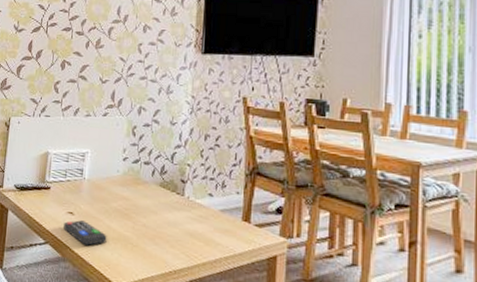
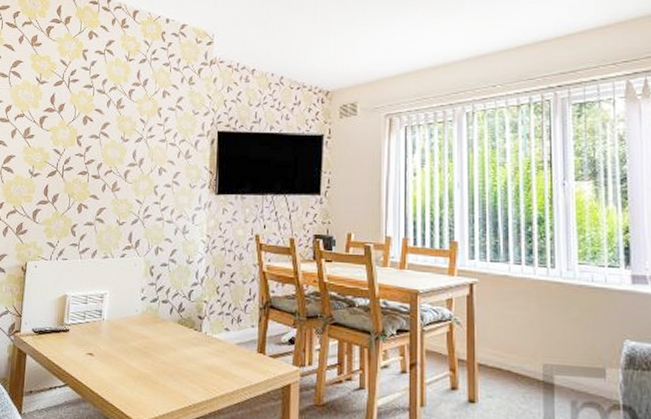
remote control: present [63,220,107,246] -> none [83,361,127,385]

